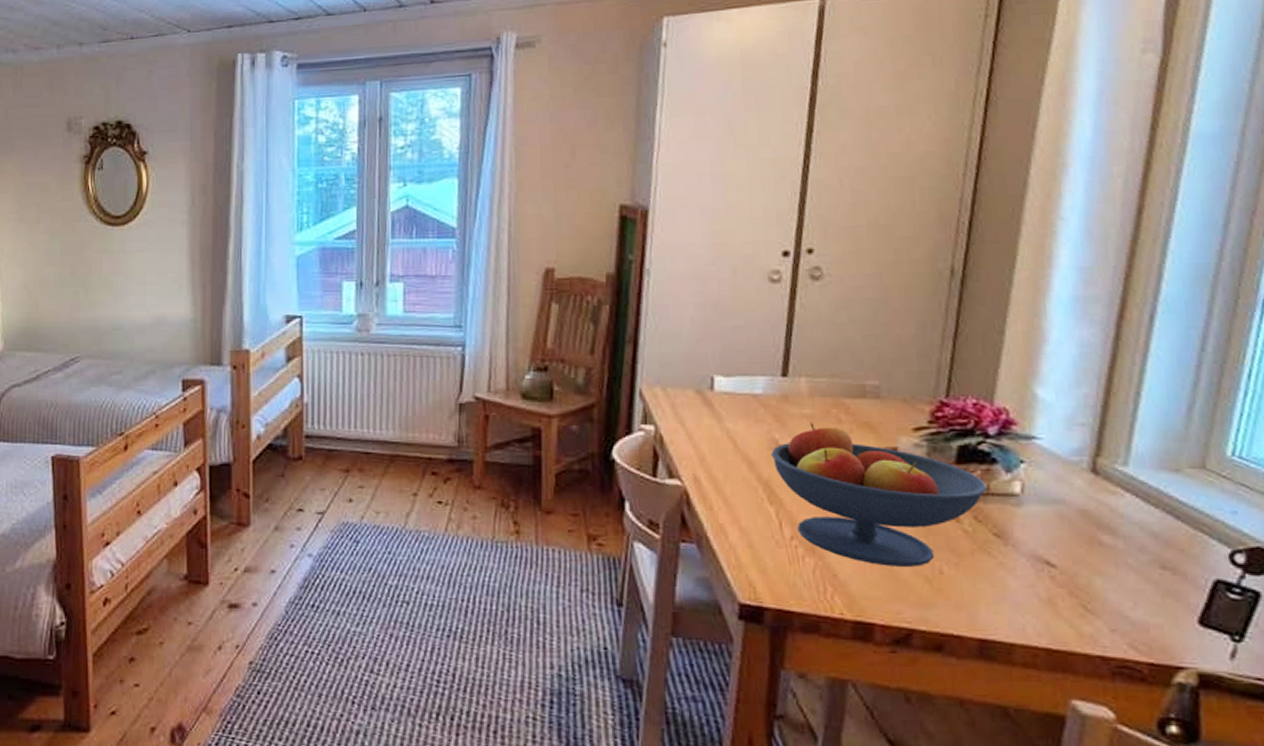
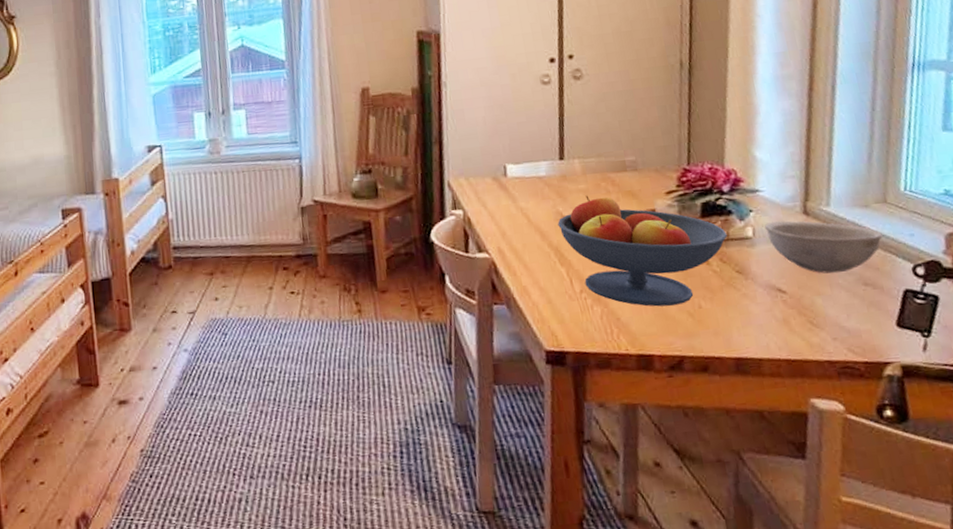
bowl: none [1038,478,1194,550] -> present [764,221,883,274]

